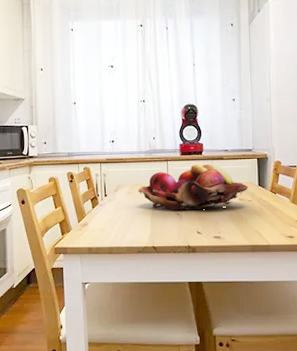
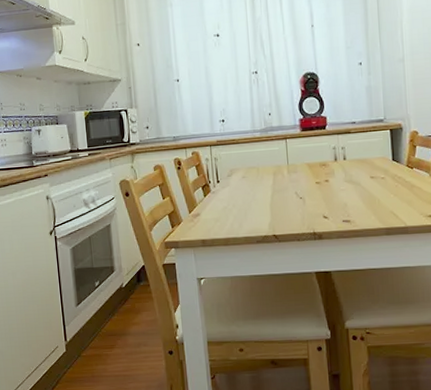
fruit basket: present [138,163,248,210] -> none [254,139,380,194]

